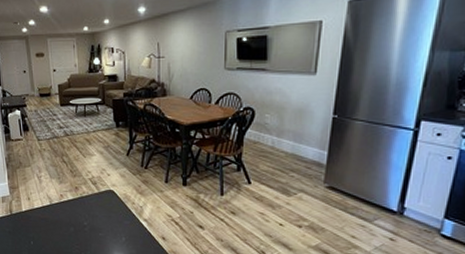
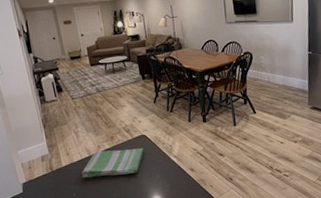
dish towel: none [41,199,111,231] -> present [81,148,145,178]

